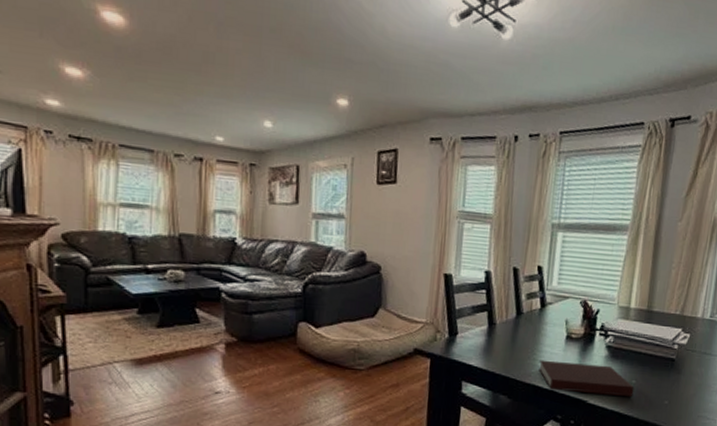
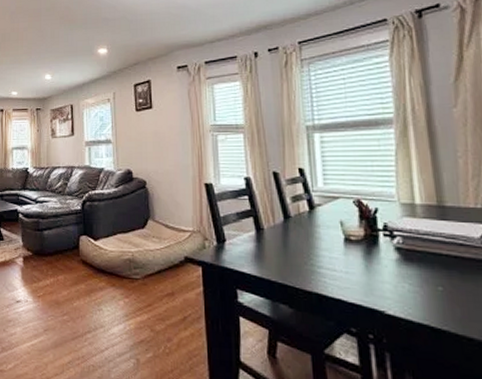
notebook: present [539,360,634,398] -> none [318,265,444,308]

